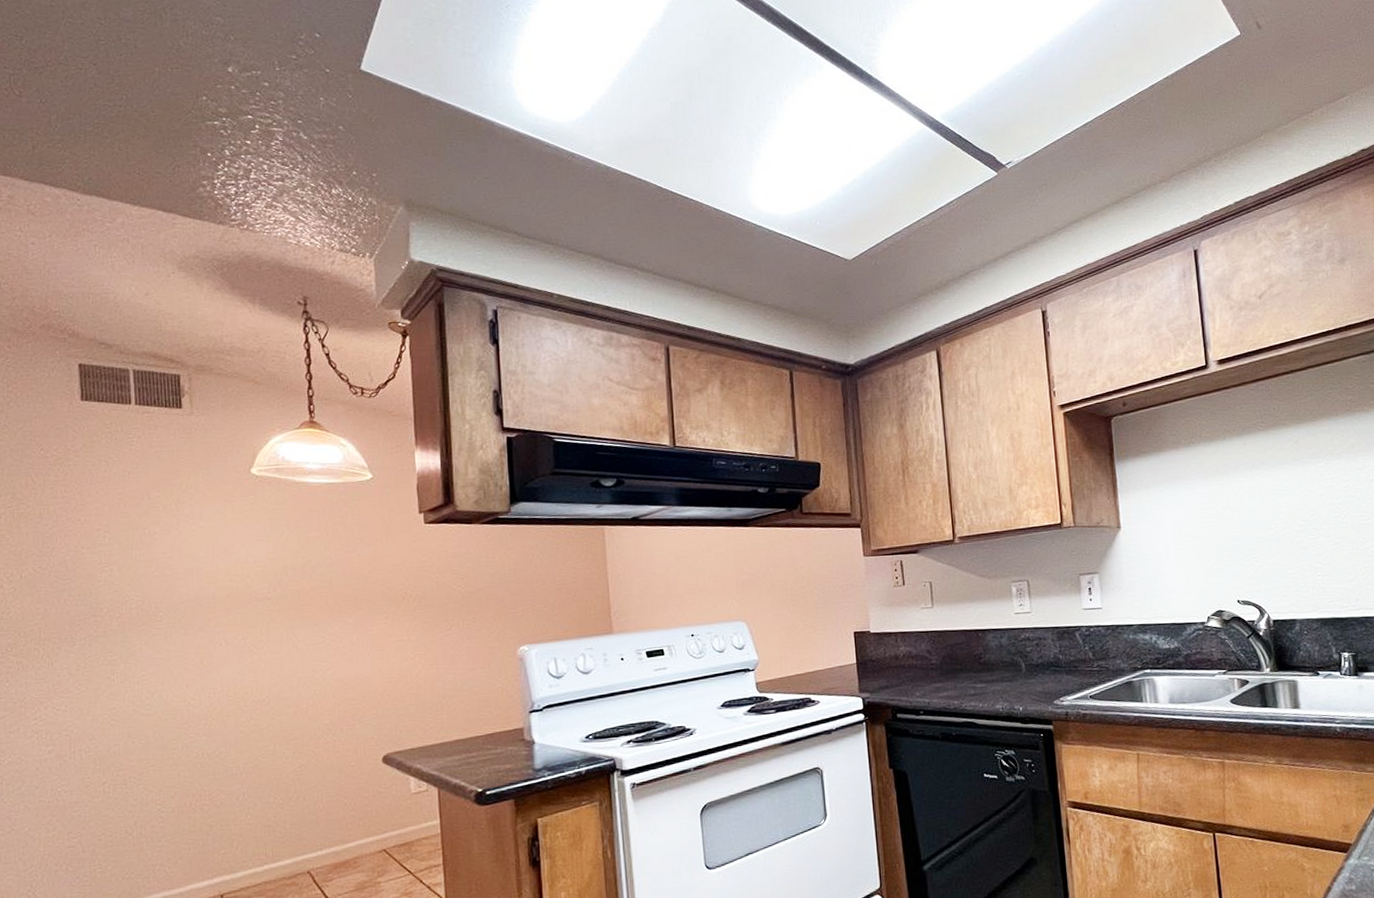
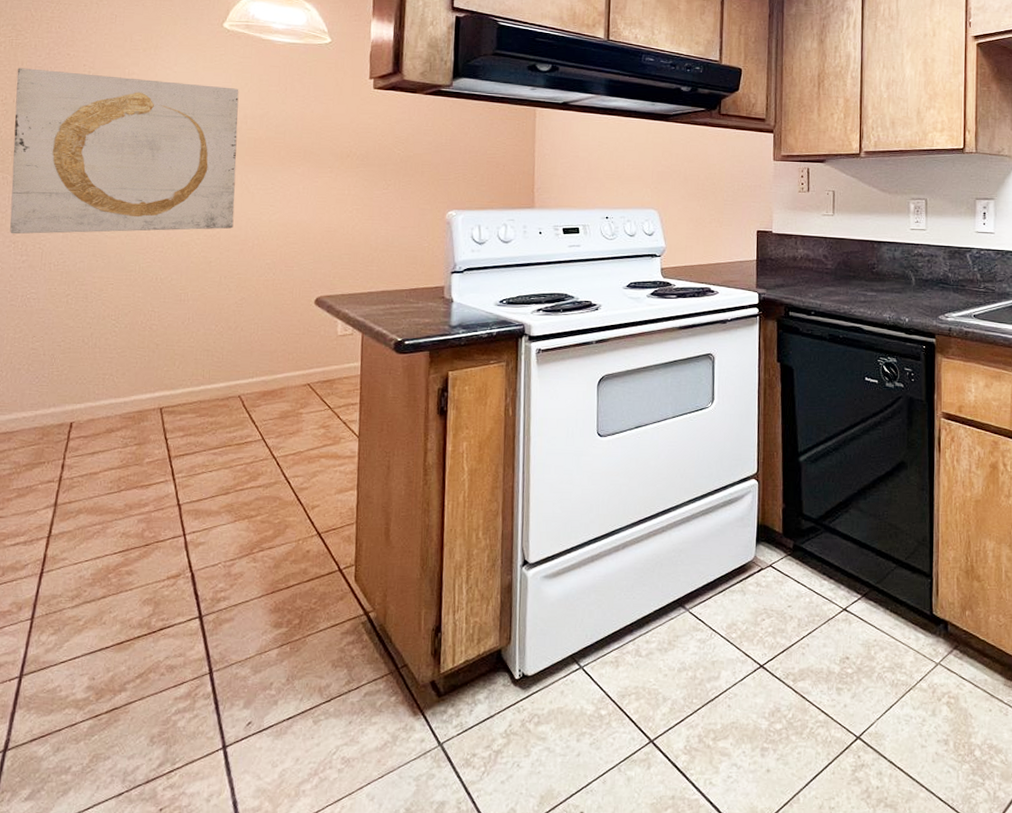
wall art: none [22,538,284,724] -> present [10,68,239,235]

